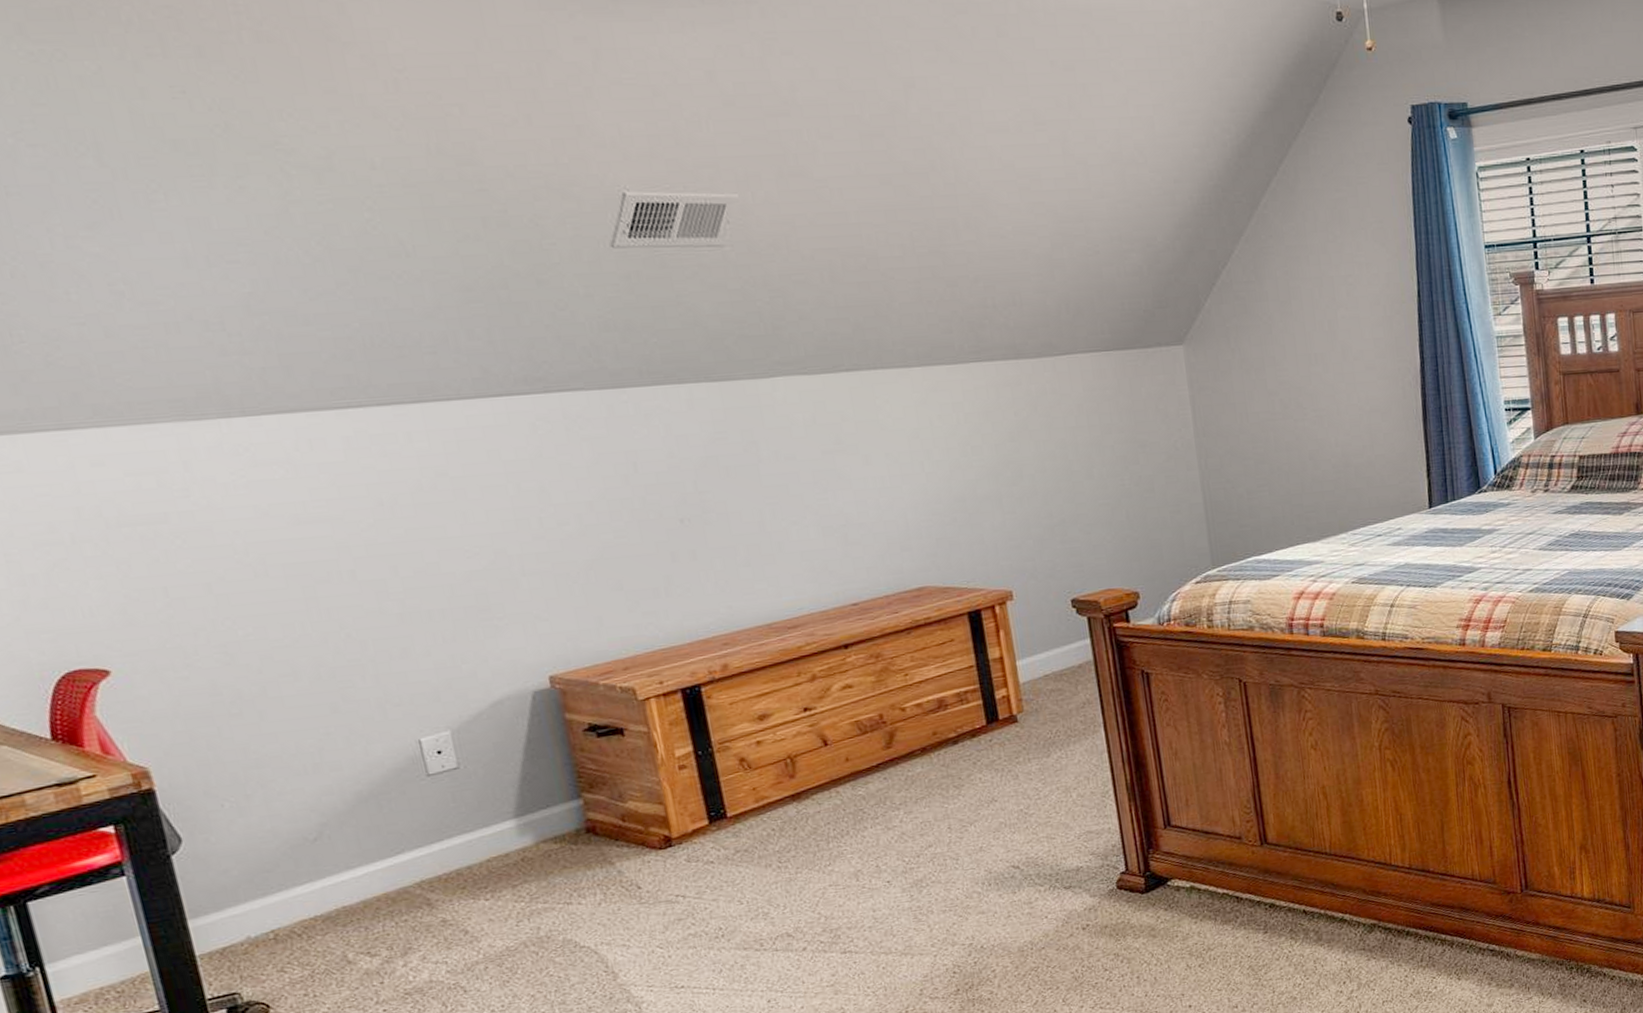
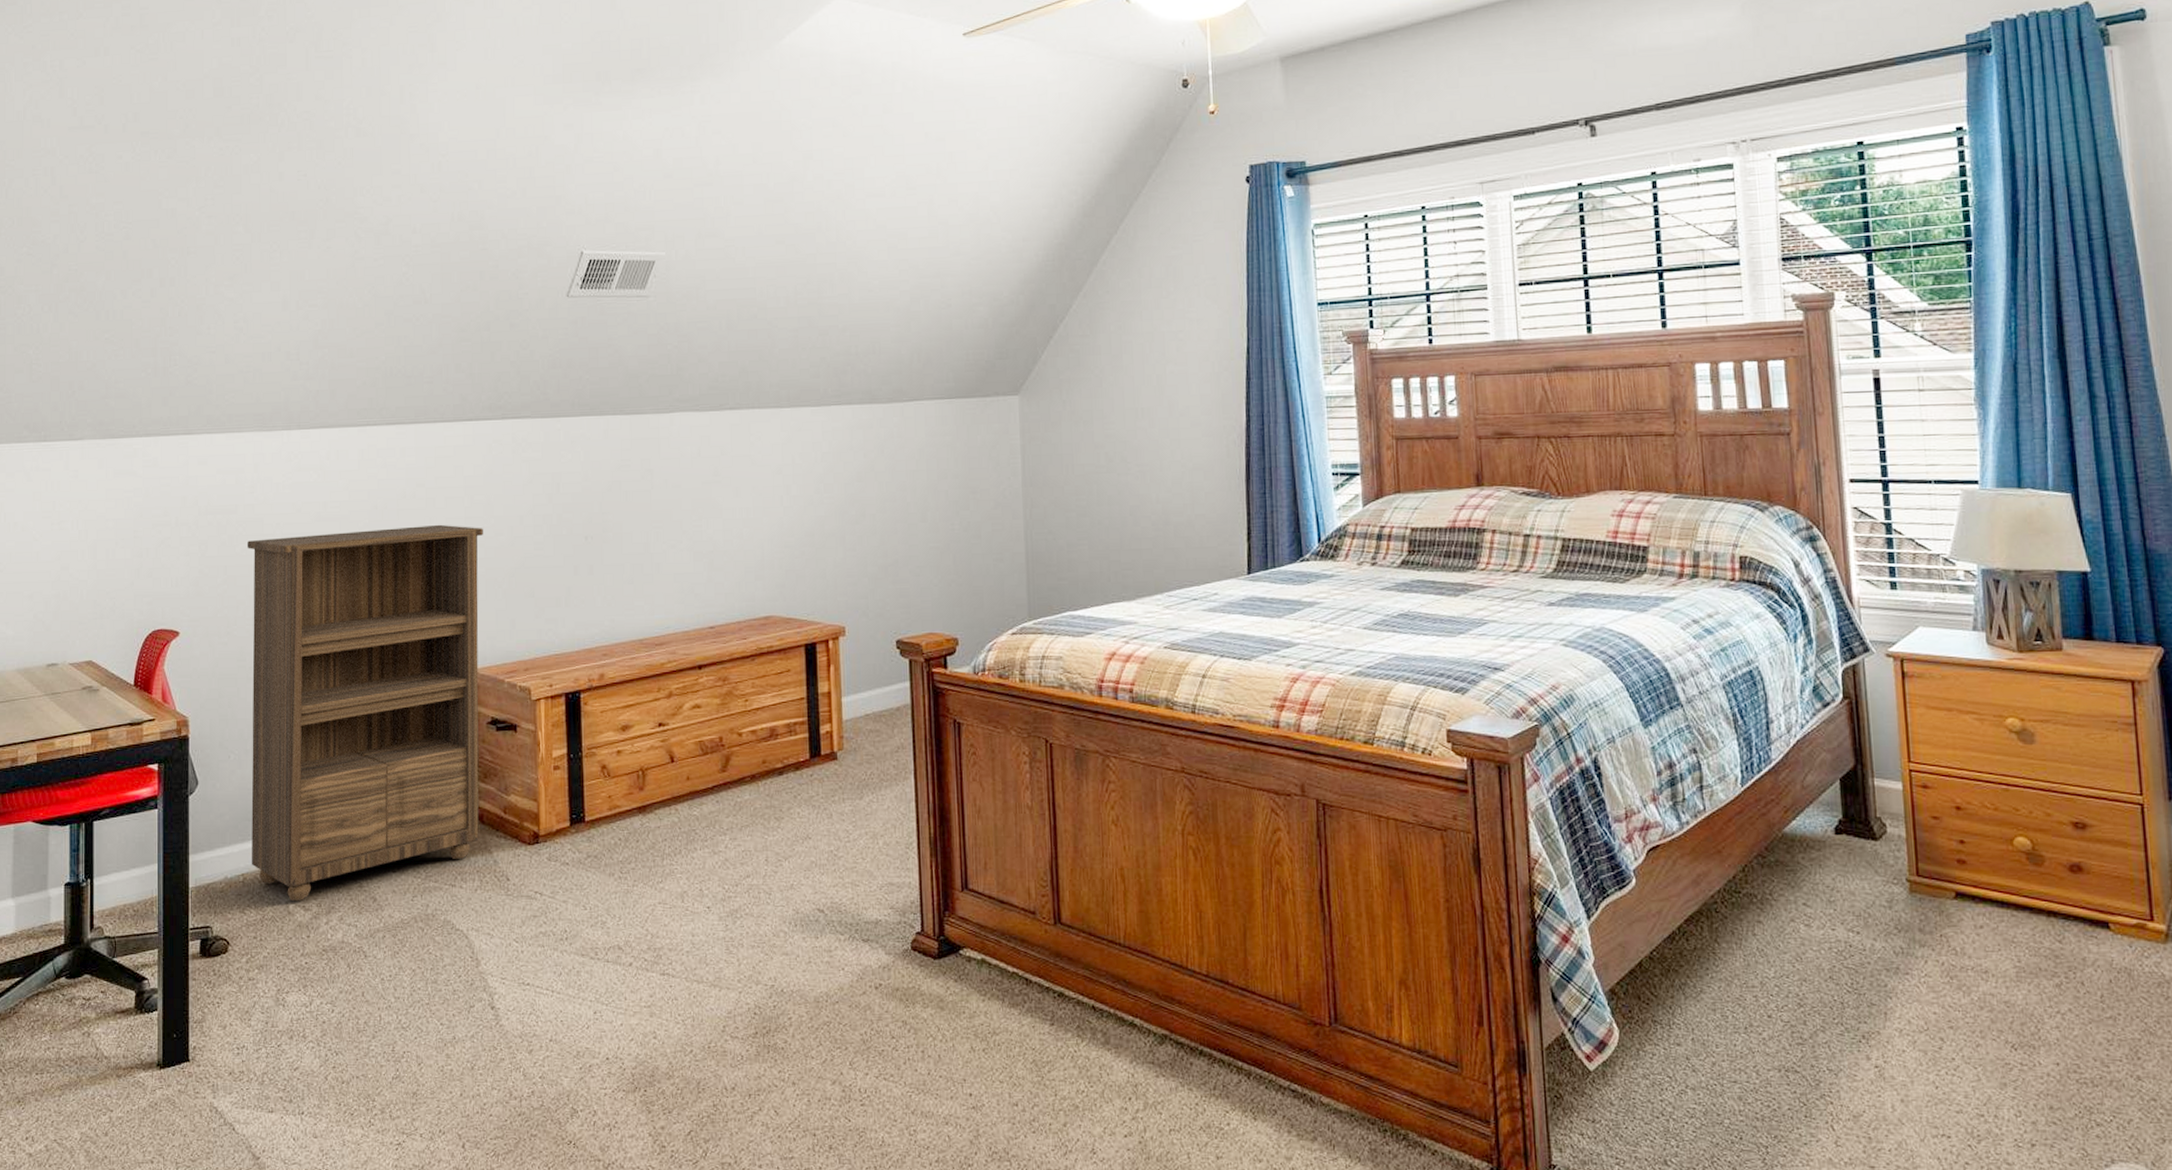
bookshelf: none [193,517,594,949] -> present [248,524,483,901]

